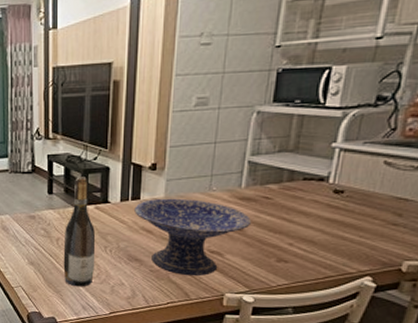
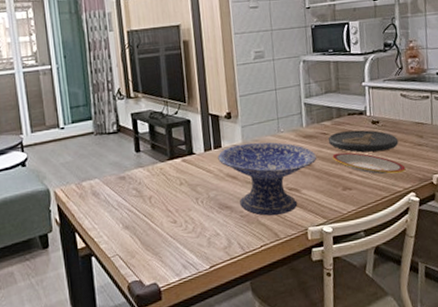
wine bottle: present [63,177,96,287] -> none [156,131,190,246]
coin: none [271,198,366,225] -> present [329,130,399,152]
plate: none [271,221,367,253] -> present [332,152,406,174]

